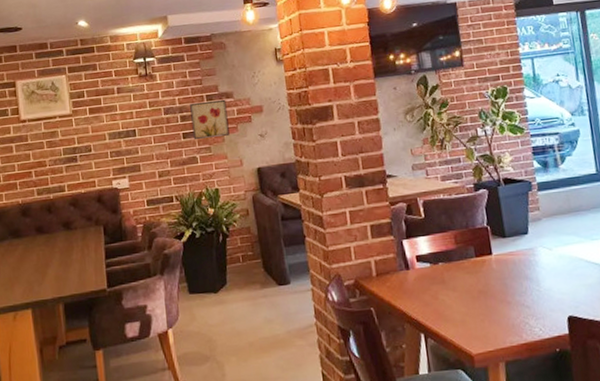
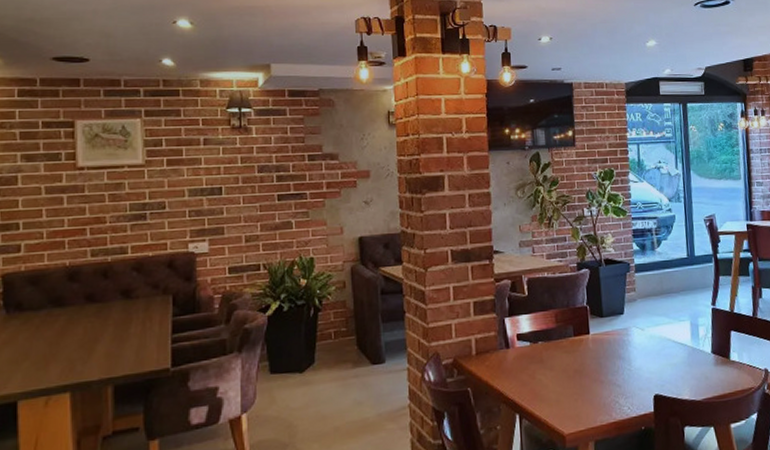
wall art: present [190,99,230,139] -> none [289,161,331,202]

